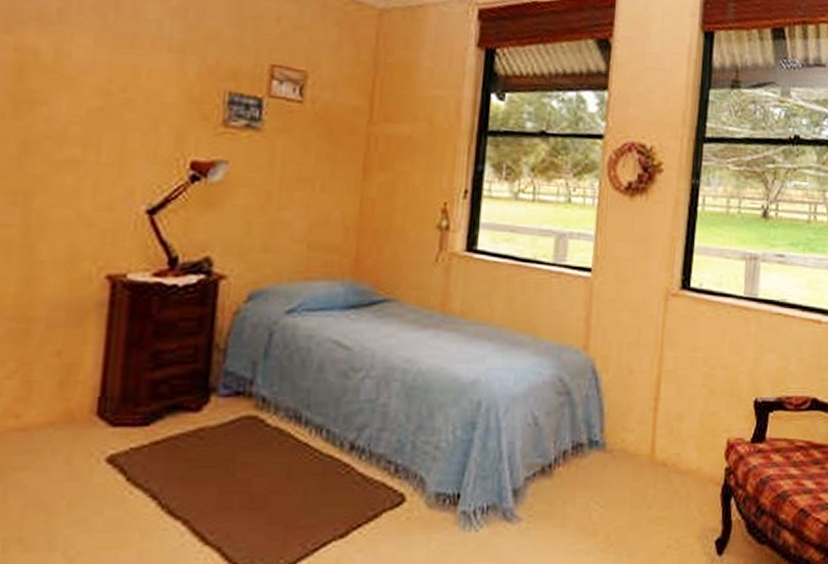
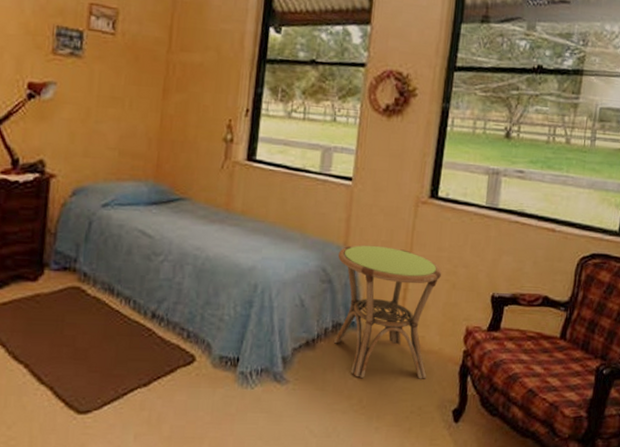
side table: none [574,347,697,509] -> present [333,244,442,379]

